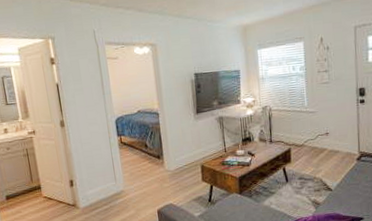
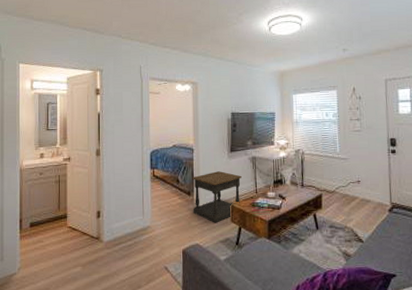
side table: none [160,133,210,183] -> present [192,171,242,223]

